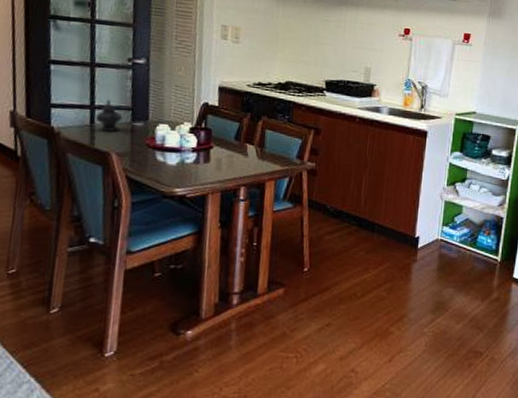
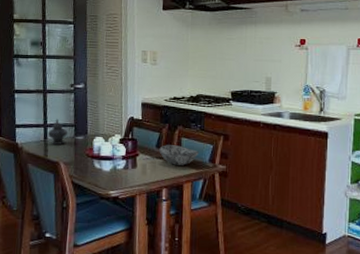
decorative bowl: none [238,137,286,161] -> present [159,145,200,166]

